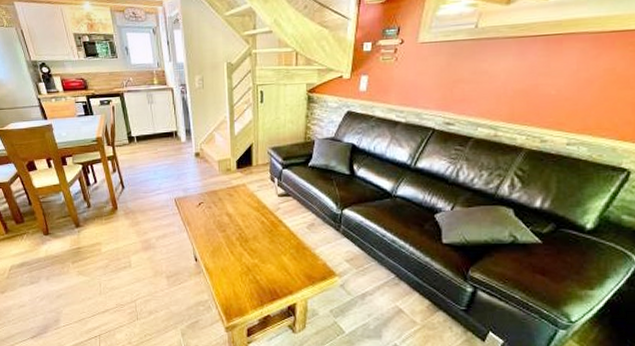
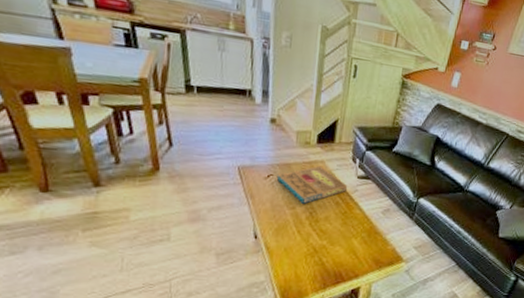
pizza box: none [206,189,271,227] -> present [276,165,348,205]

